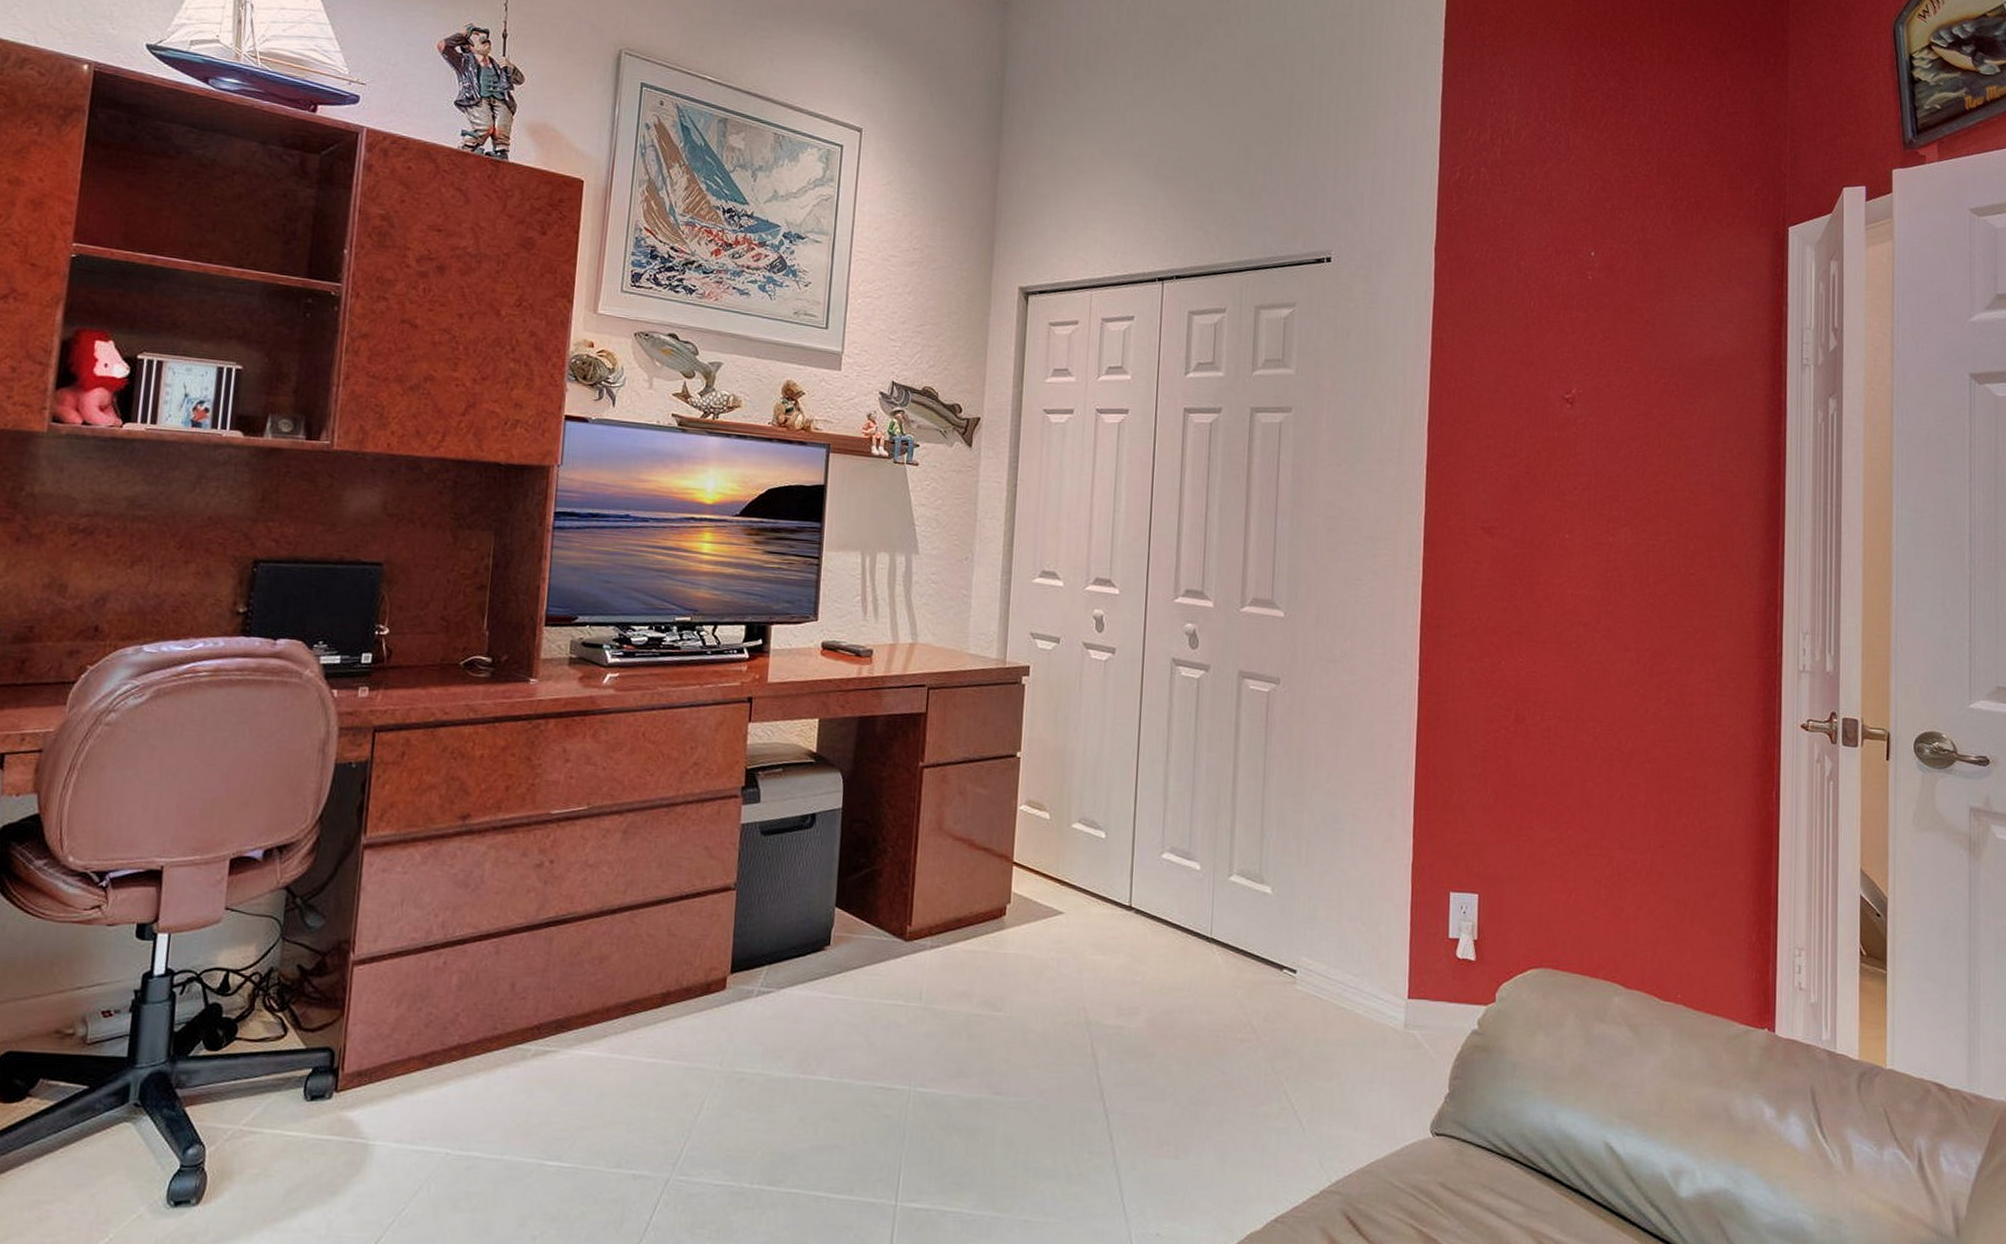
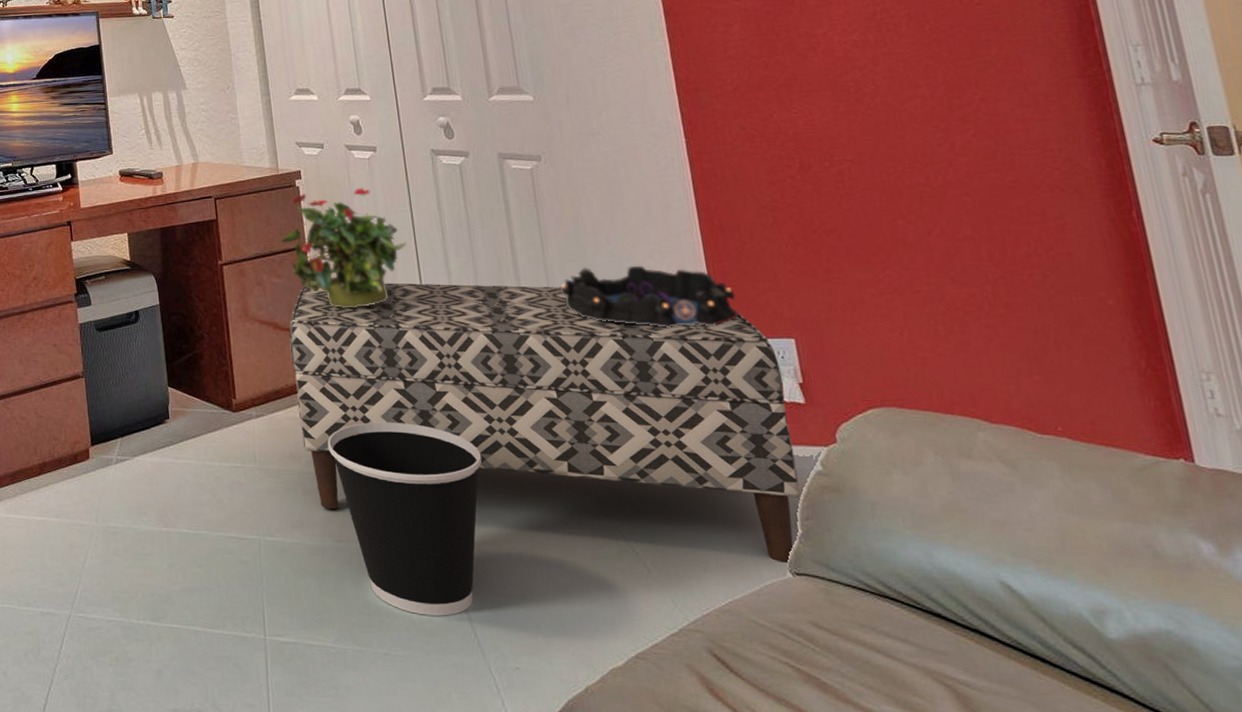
bench: none [977,795,1461,1124] -> present [289,281,801,564]
potted plant: none [993,691,1128,829] -> present [280,186,407,307]
wastebasket: none [1003,960,1163,1178] -> present [327,422,482,616]
decorative bowl: none [1272,803,1435,875] -> present [559,265,739,327]

